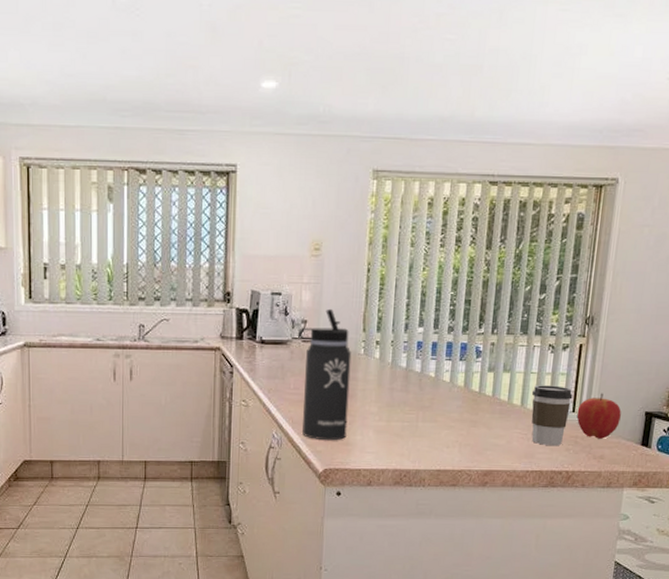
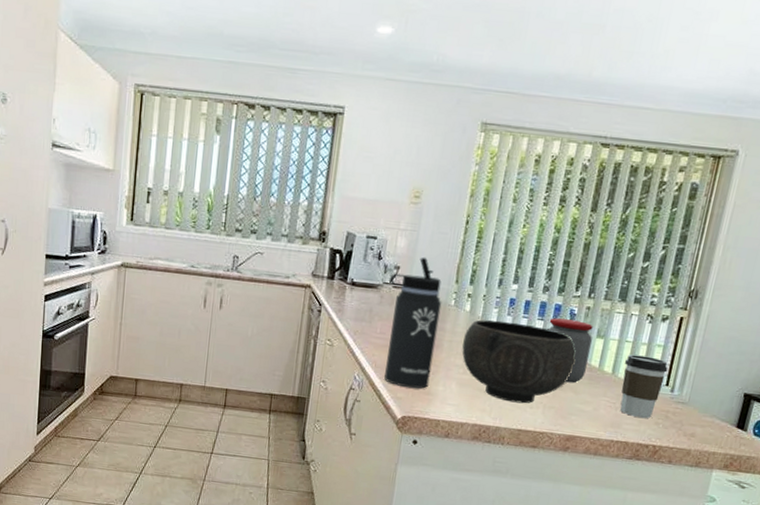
bowl: none [376,364,486,444] -> present [462,320,577,404]
jar: none [456,357,499,419] -> present [547,318,593,383]
apple: present [577,393,621,439] -> none [670,369,719,416]

